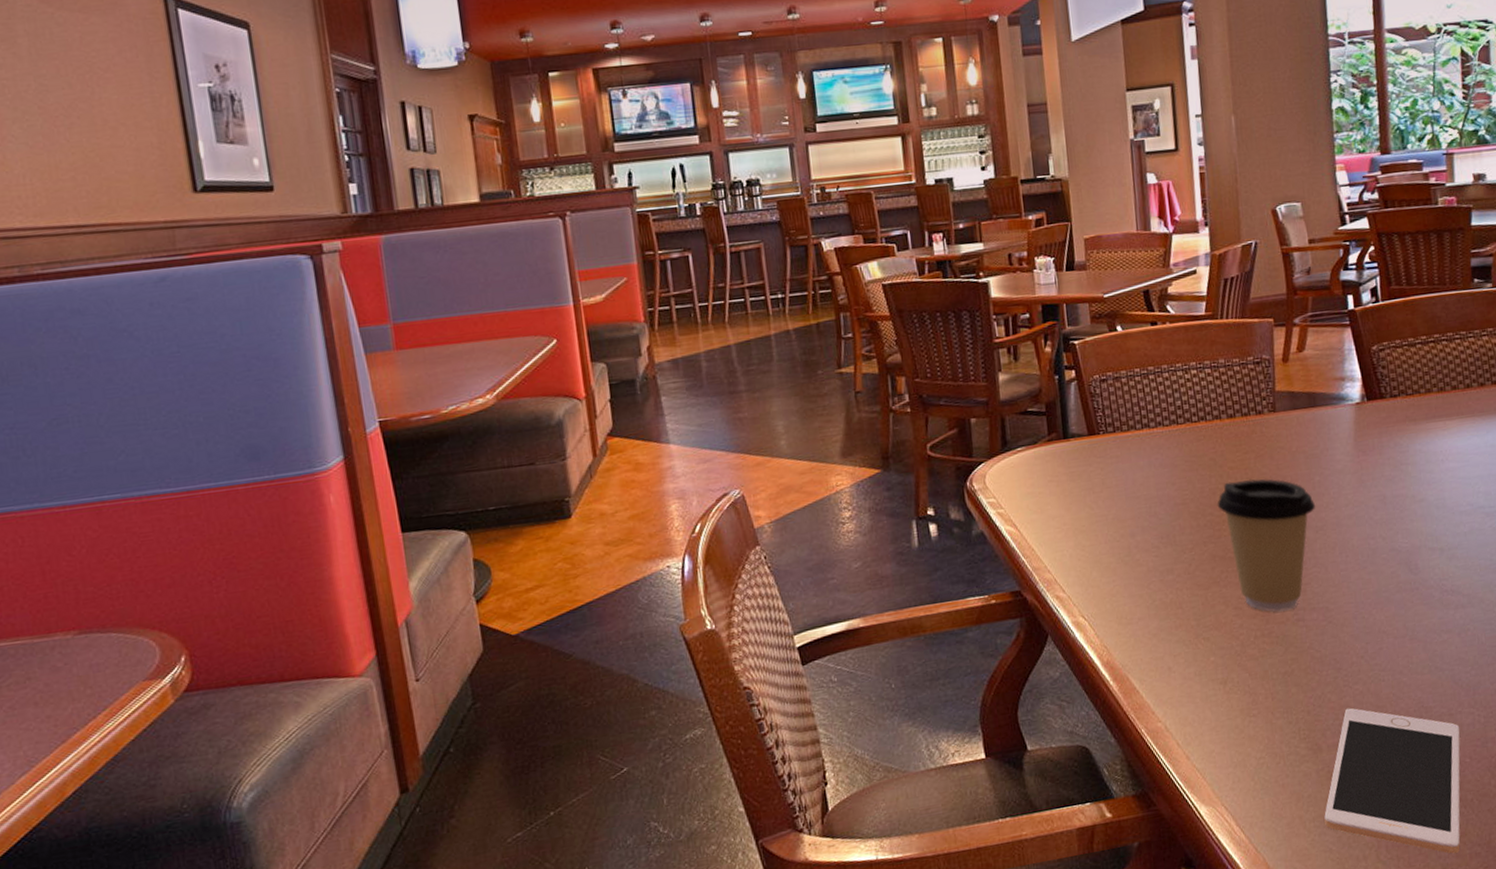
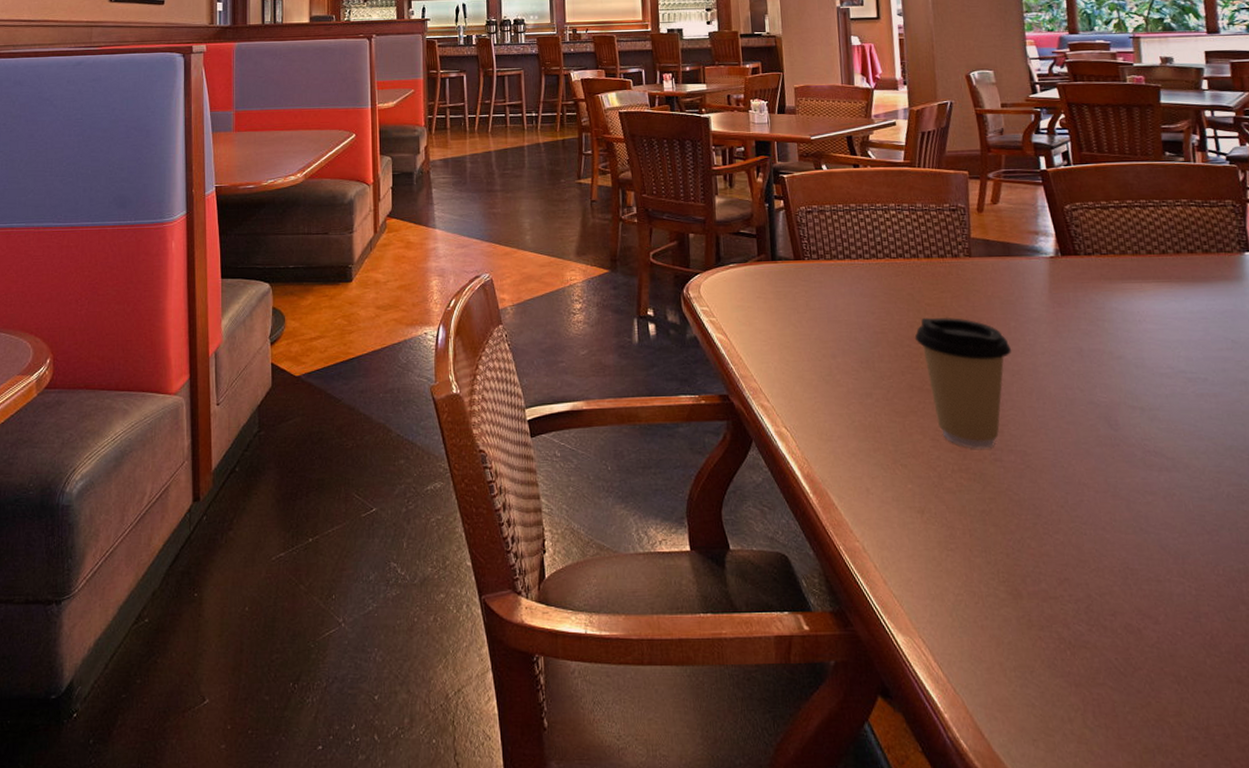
cell phone: present [1324,707,1461,854] -> none [1025,557,1175,733]

